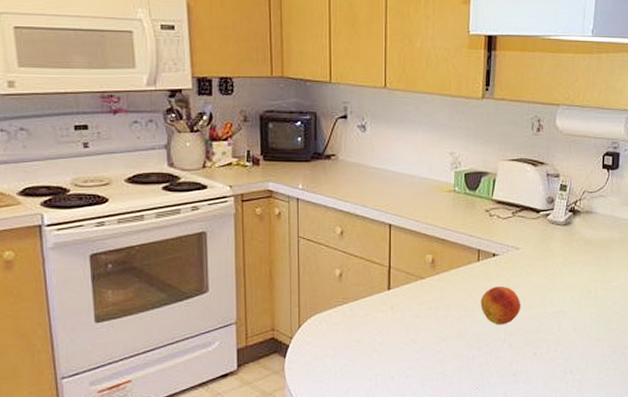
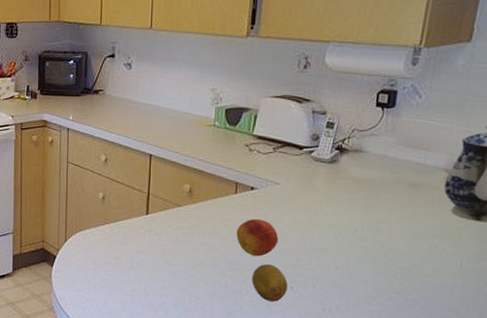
fruit: none [497,332,531,370] -> present [251,264,288,302]

